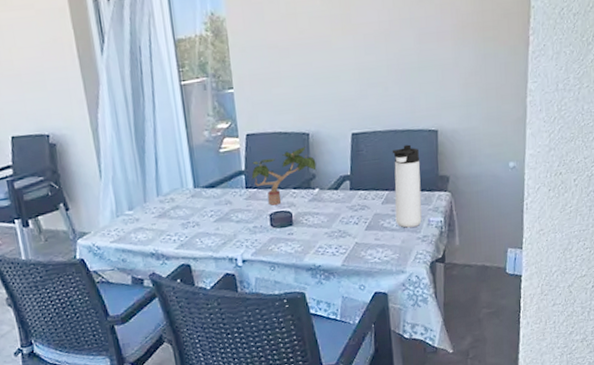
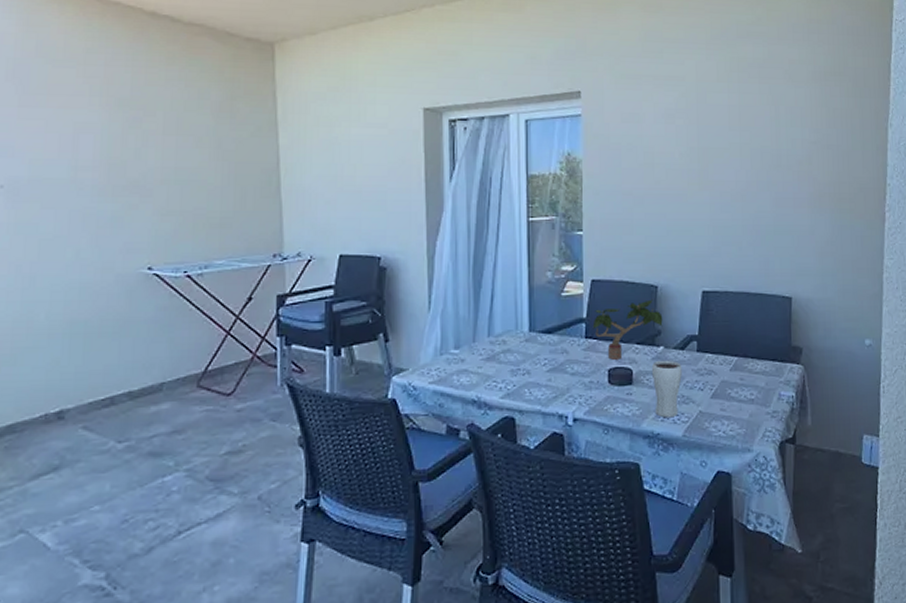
drinking glass: none [309,200,338,252] -> present [651,360,682,418]
thermos bottle: present [392,144,422,228] -> none [743,309,773,400]

